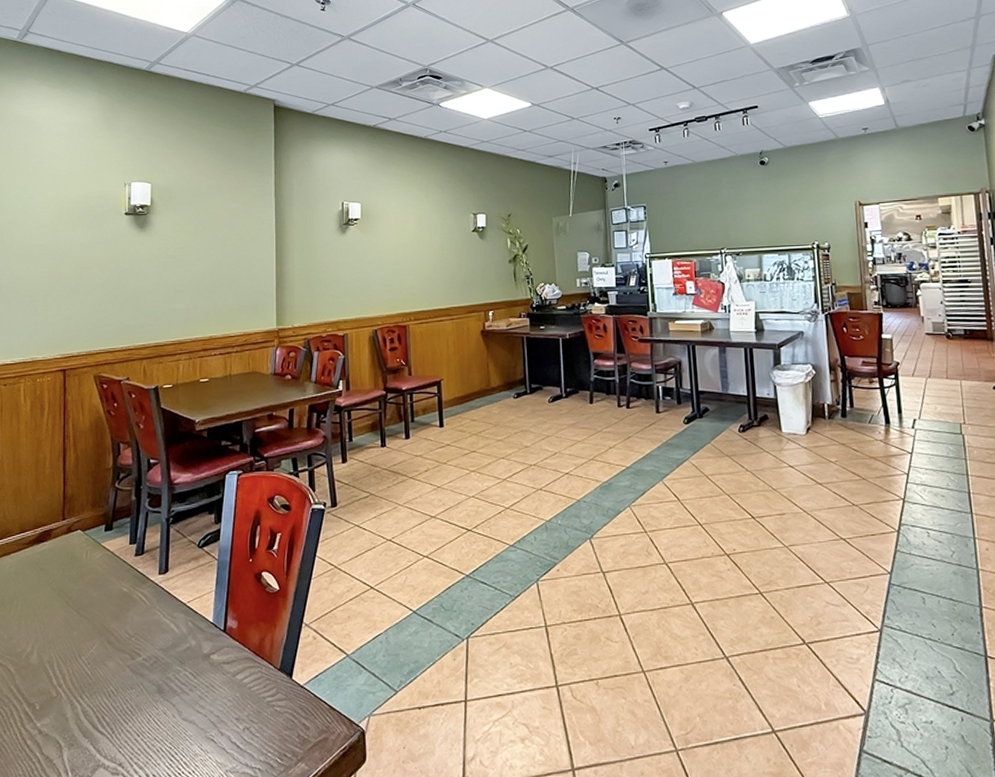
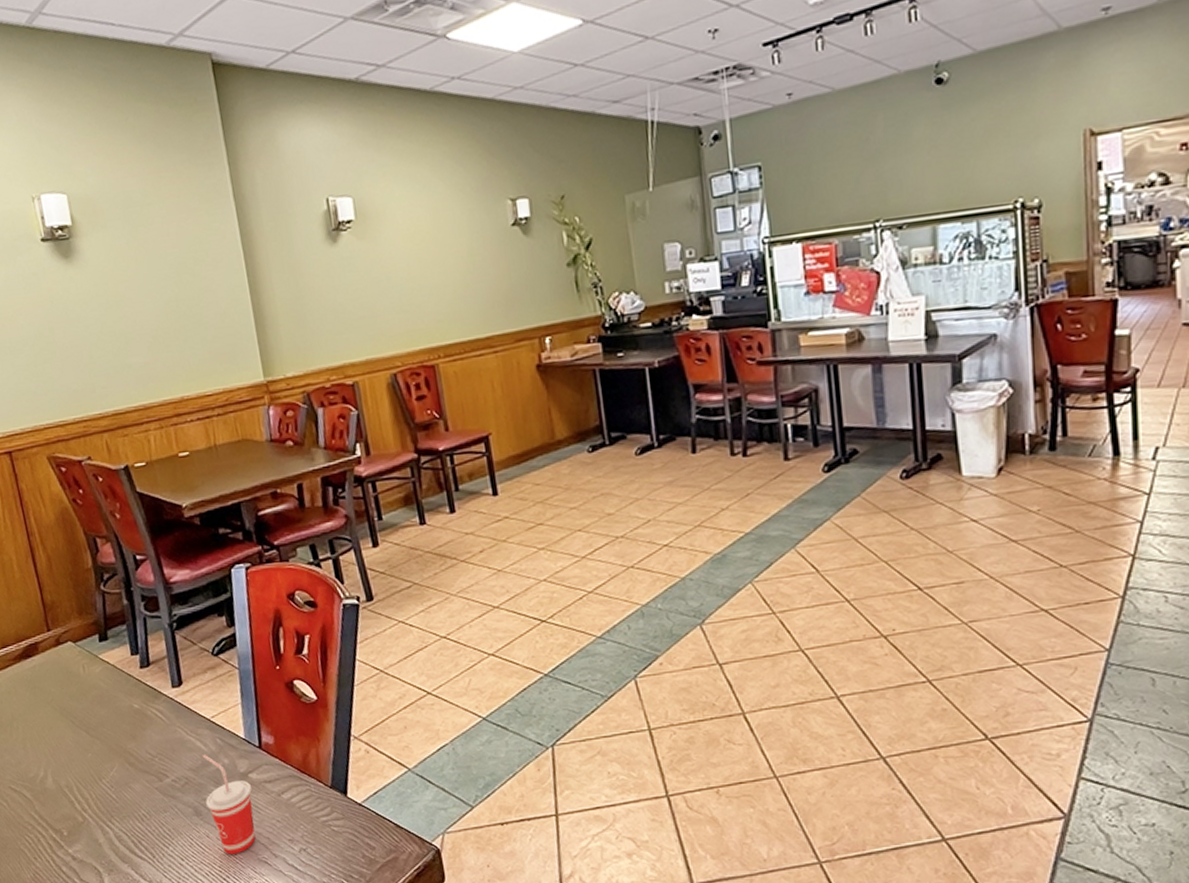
beverage cup: none [169,635,211,731] -> present [202,753,256,854]

